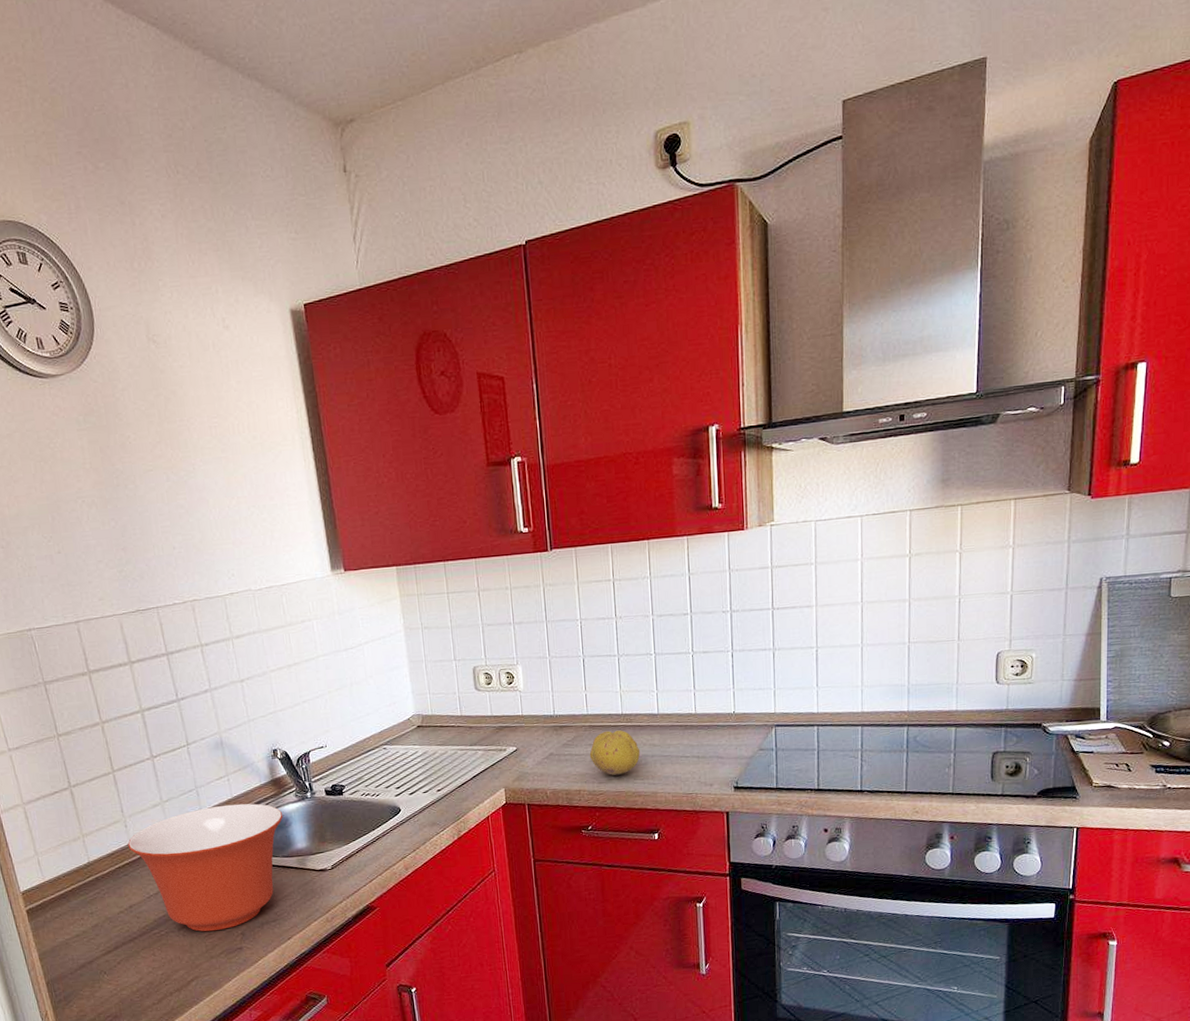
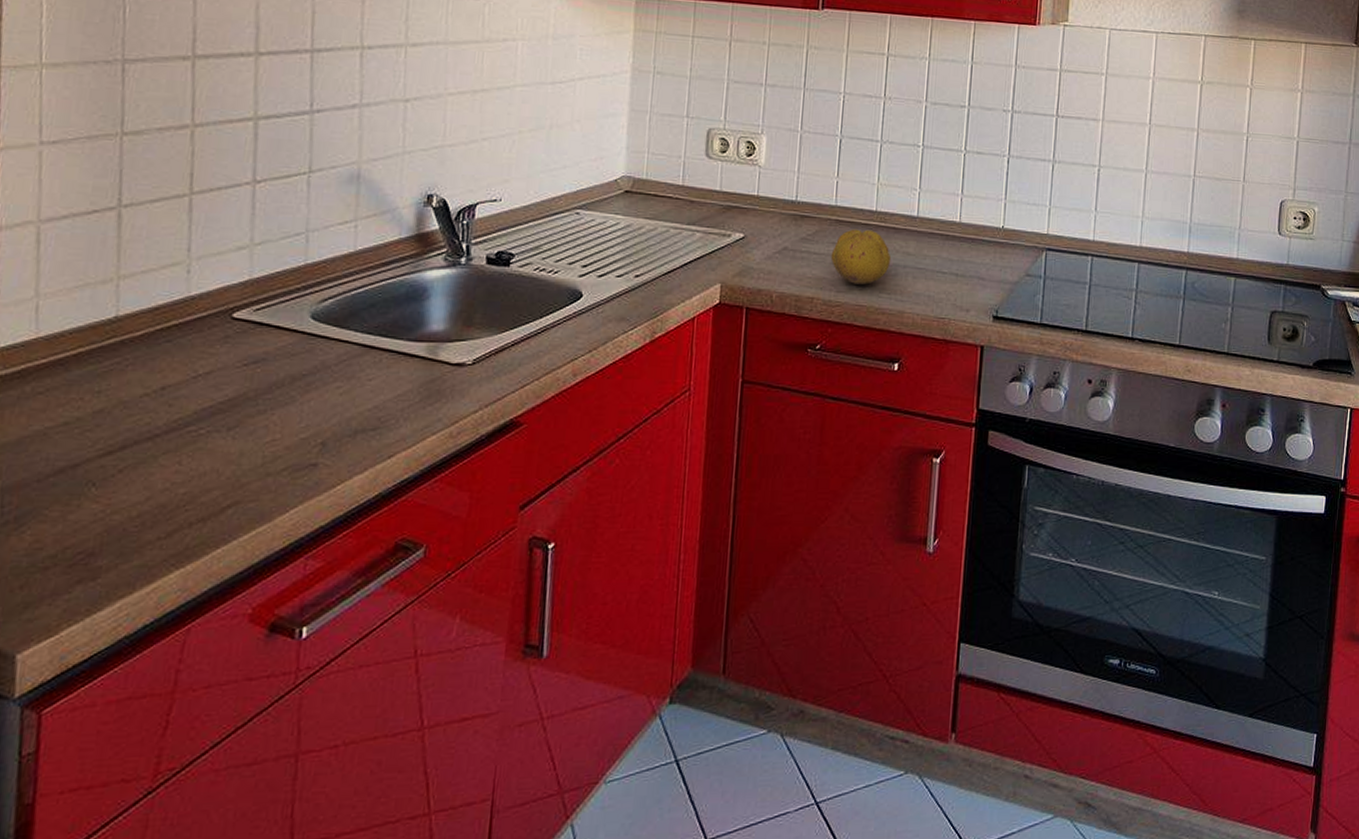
mixing bowl: present [127,803,283,932] -> none [183,259,422,436]

